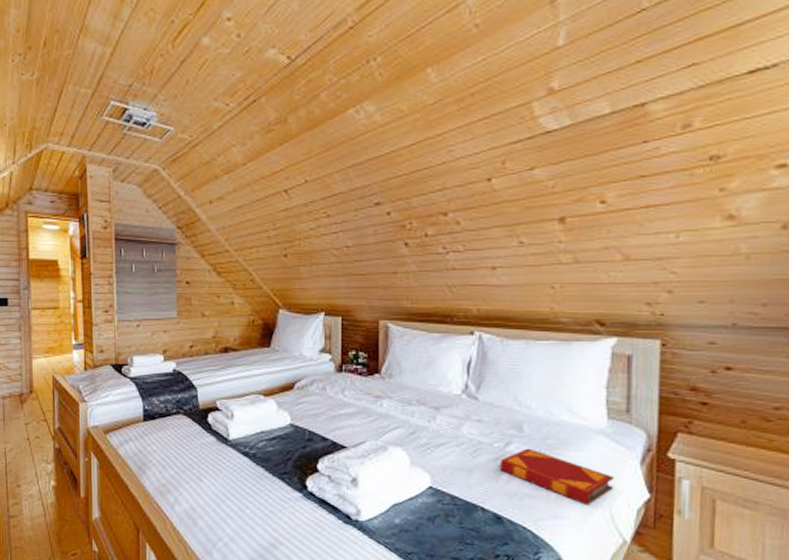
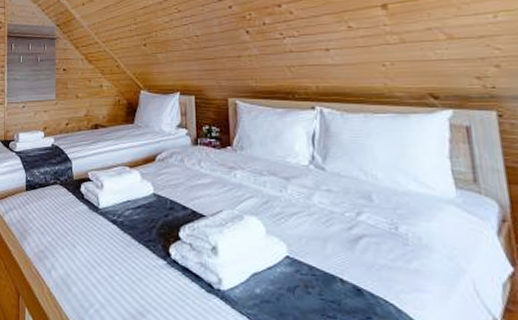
hardback book: present [500,448,615,506] -> none [353,218,473,279]

